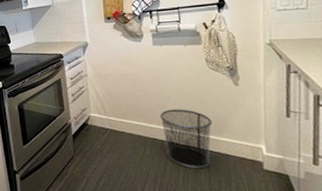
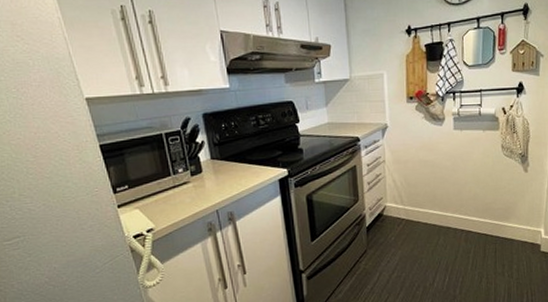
trash can: present [160,109,213,169] -> none [455,196,502,255]

